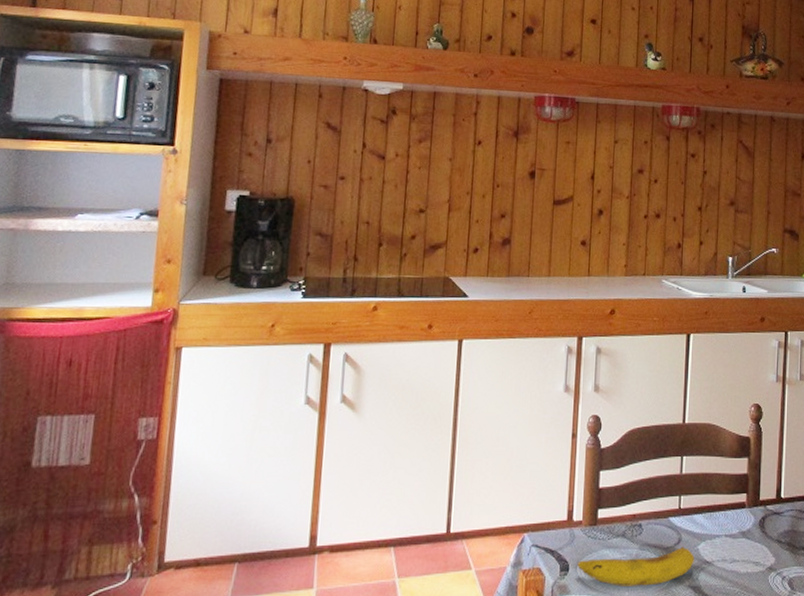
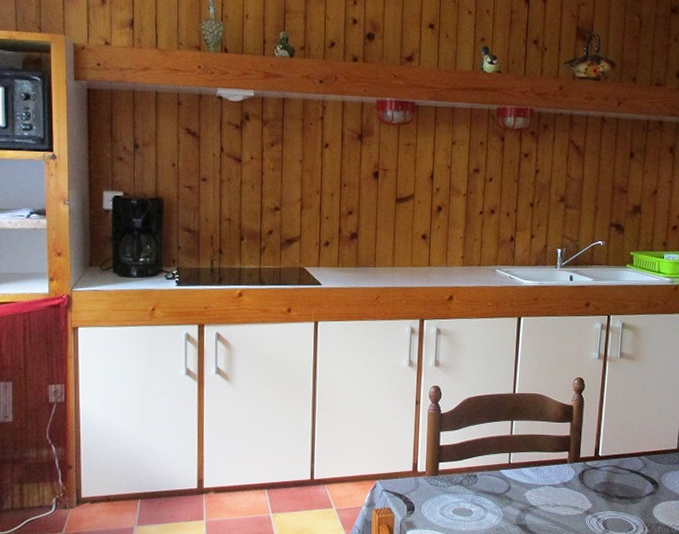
fruit: present [577,546,695,586] -> none [421,493,522,524]

